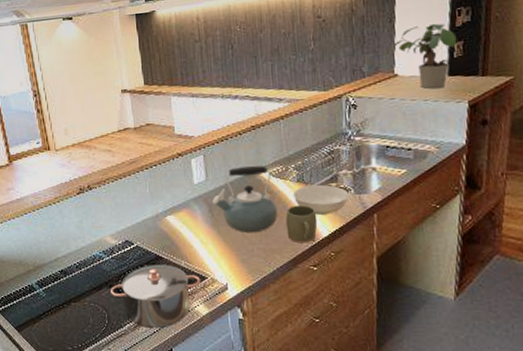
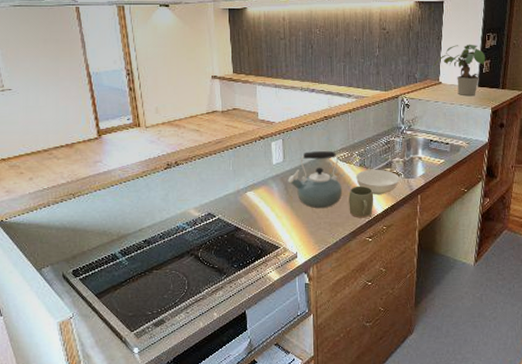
cooking pot: present [109,264,201,328] -> none [190,235,275,292]

